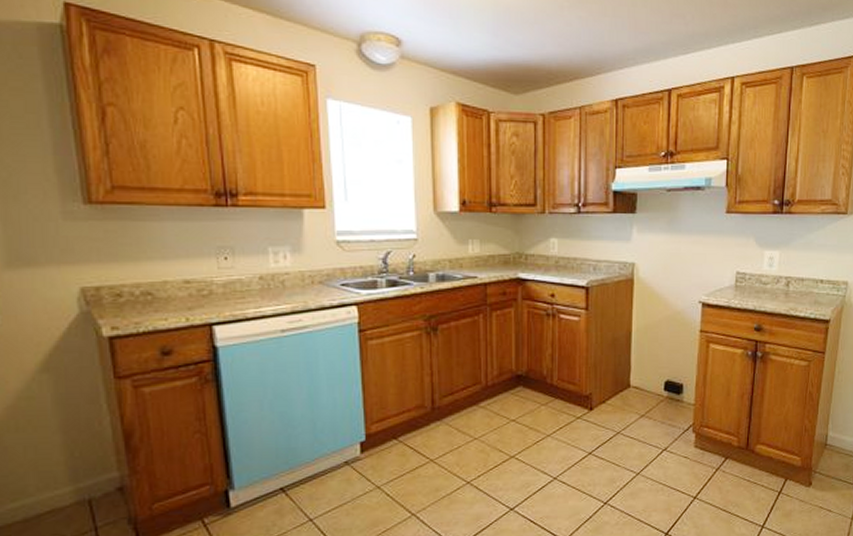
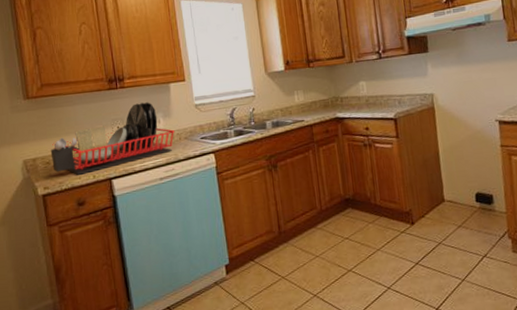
dish rack: none [123,229,306,315] -> present [50,102,175,175]

